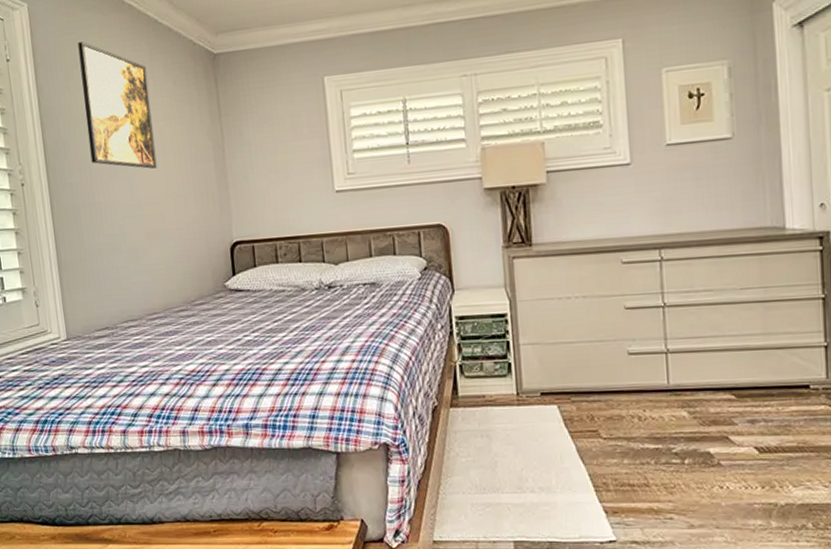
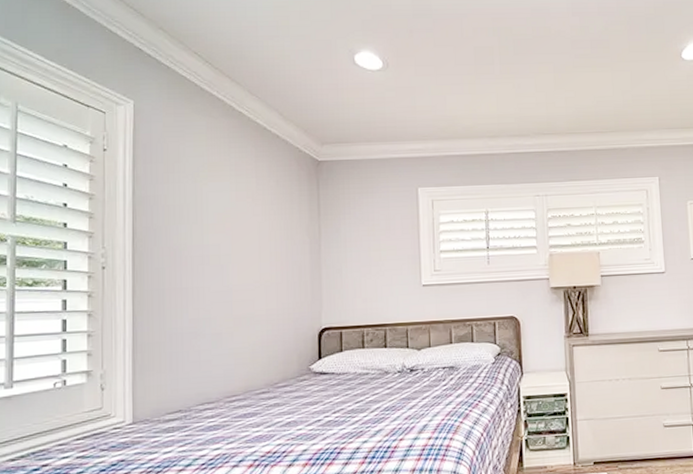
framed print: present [77,42,157,169] -> none [182,140,252,258]

